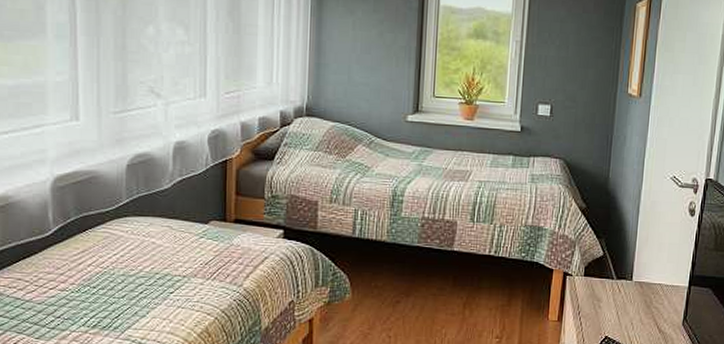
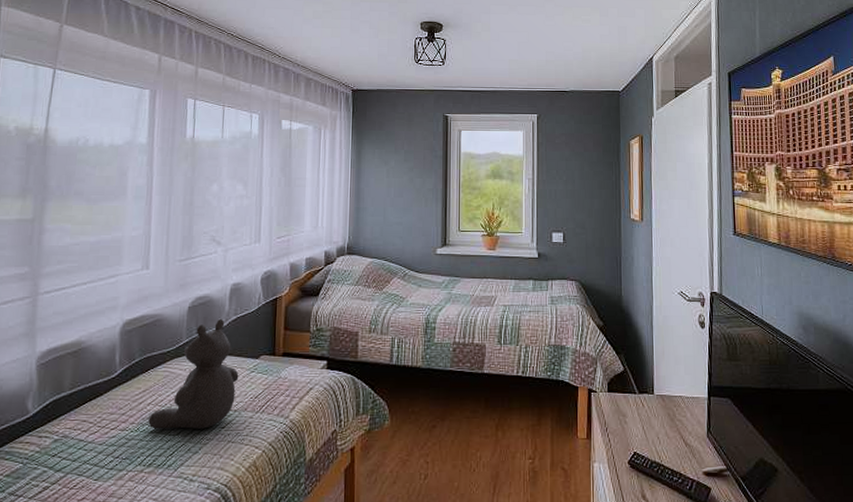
teddy bear: none [90,179,187,293] -> present [148,318,239,429]

